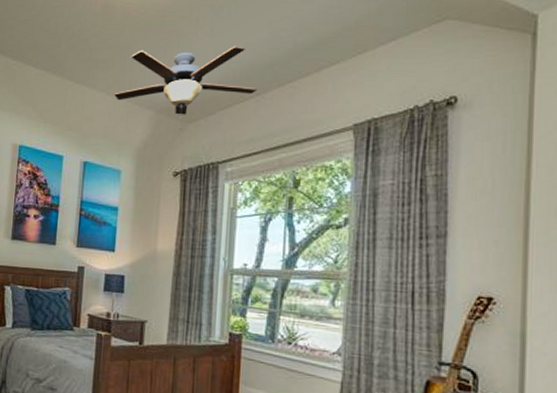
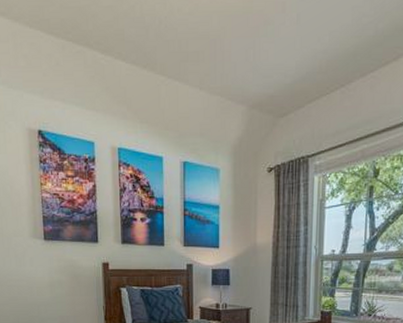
ceiling fan: present [114,46,257,130] -> none [207,33,342,125]

